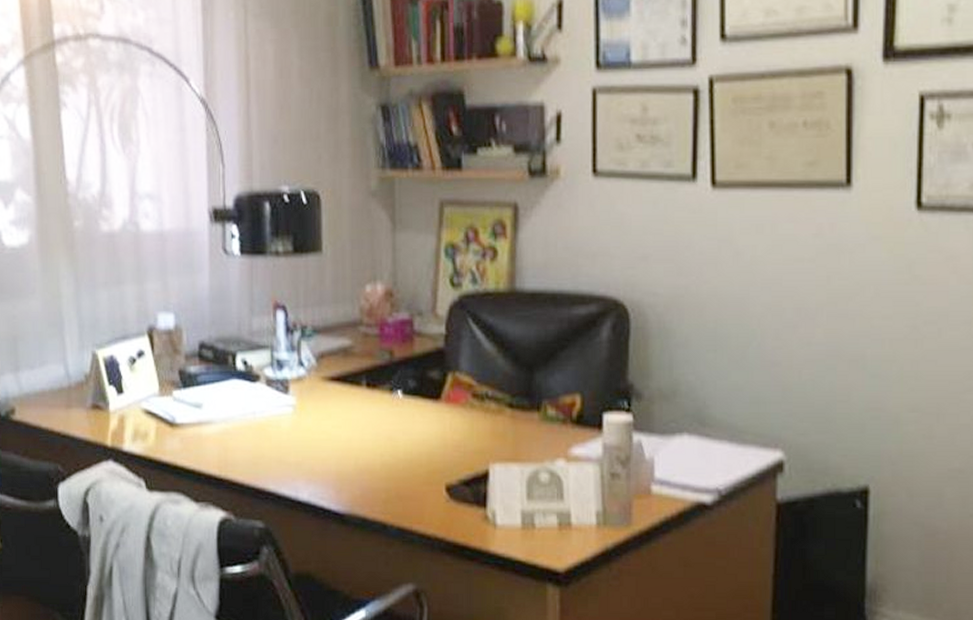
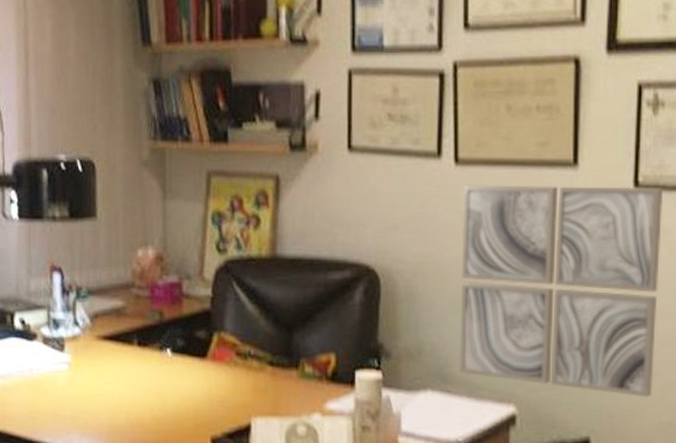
wall art: none [718,208,951,442] -> present [458,185,664,398]

